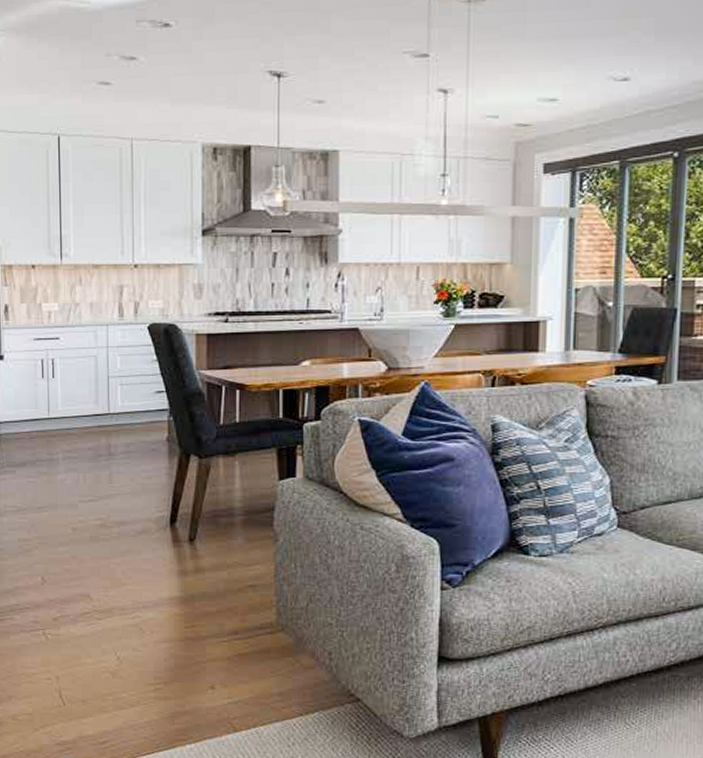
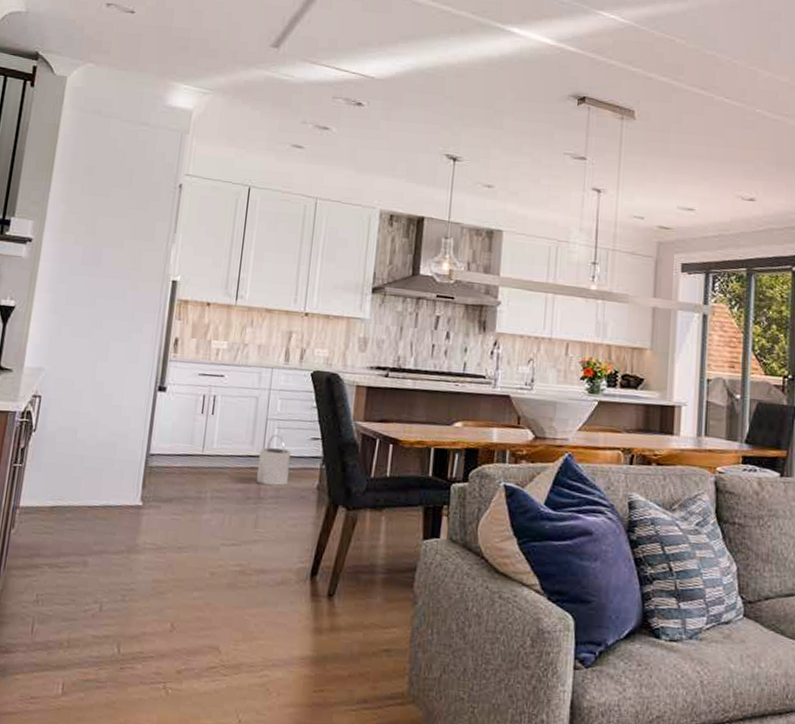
bucket: none [104,391,136,441] -> present [256,434,291,486]

